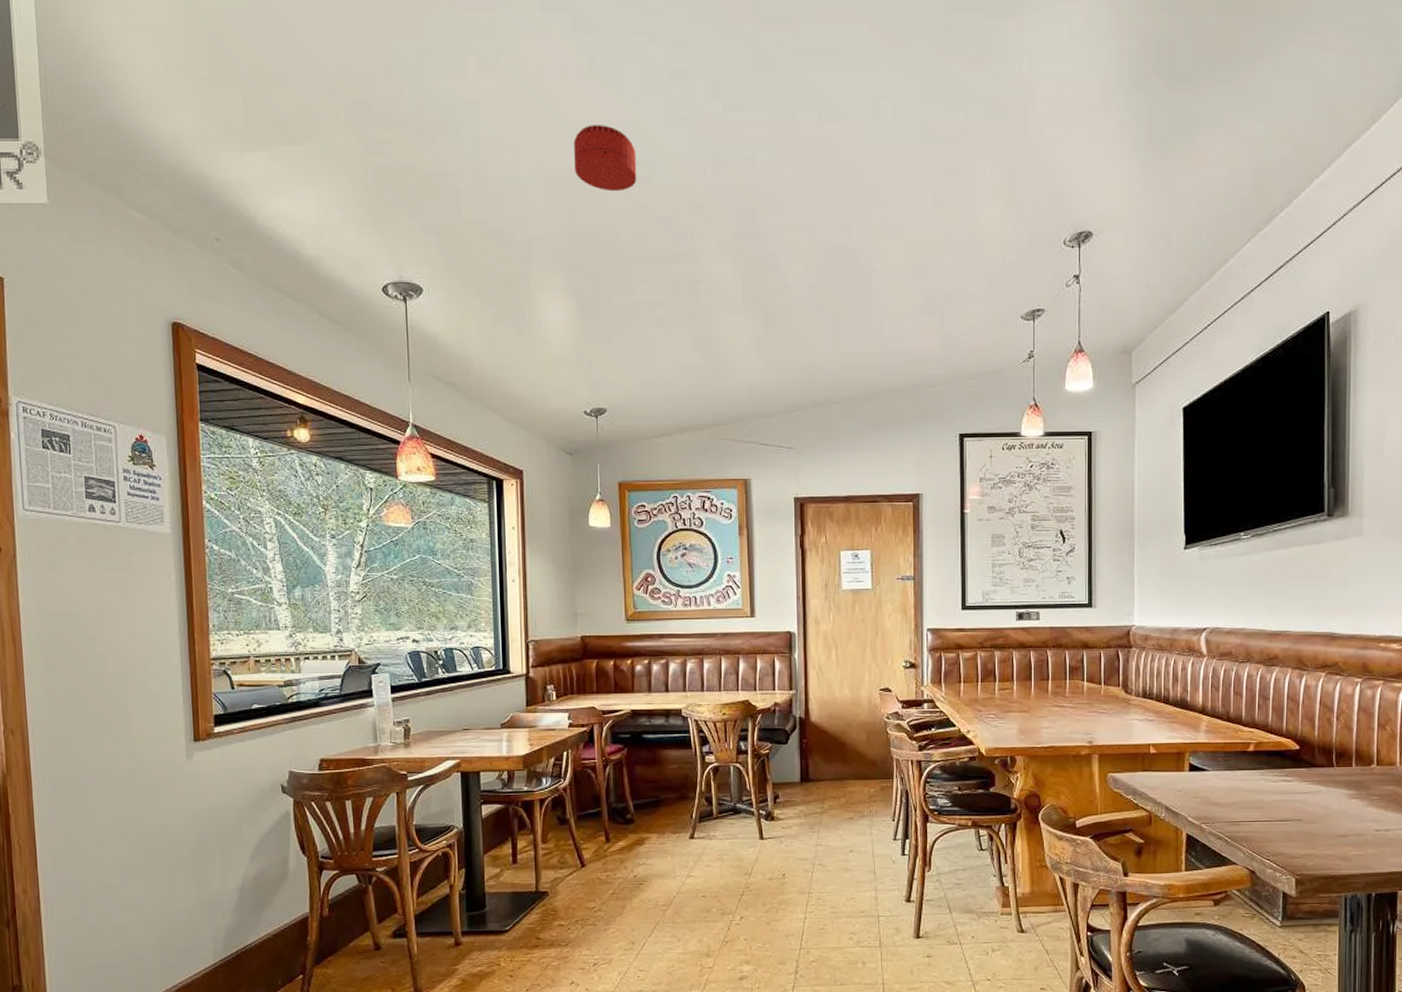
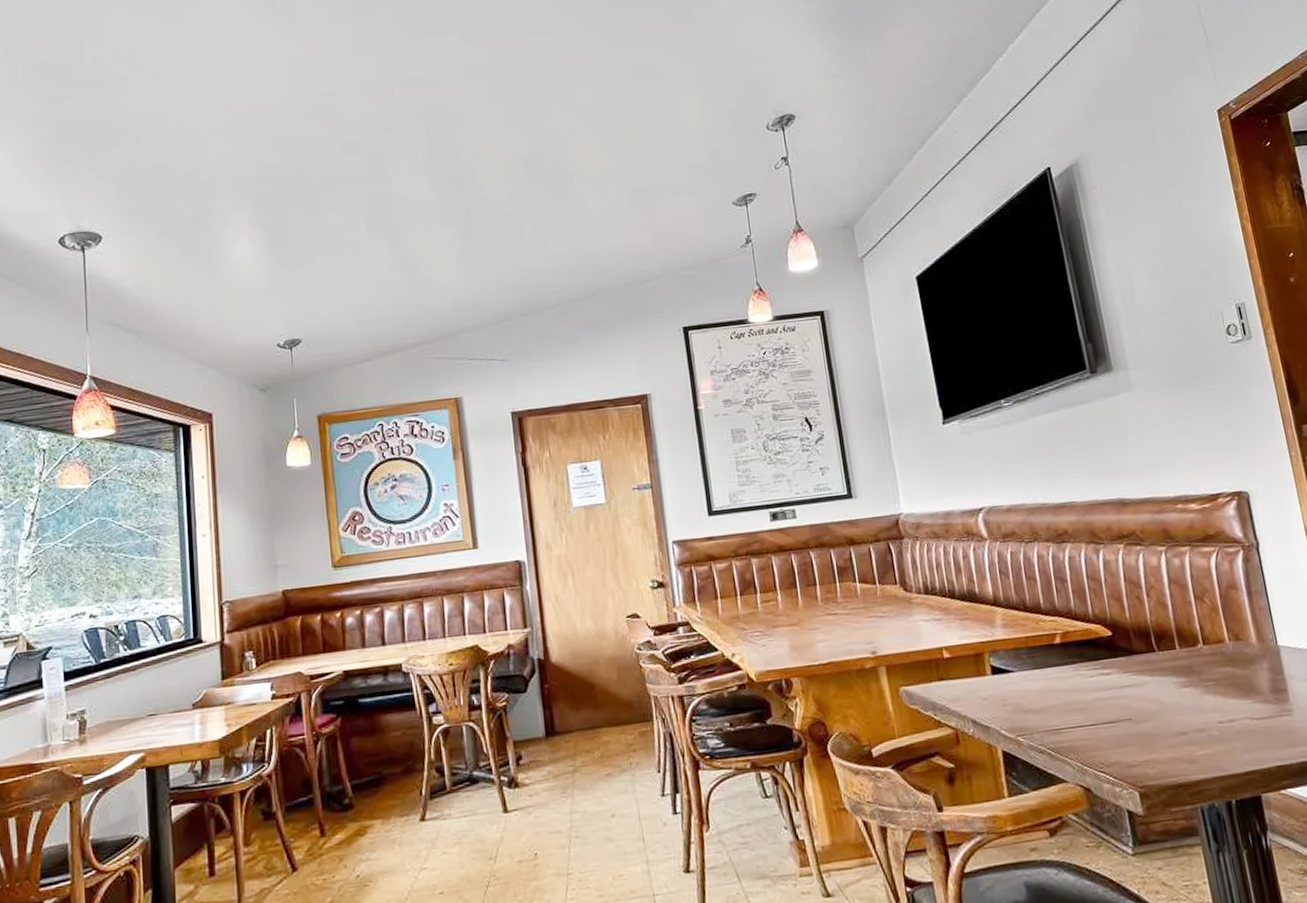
smoke detector: present [574,125,637,192] -> none [257,62,324,124]

